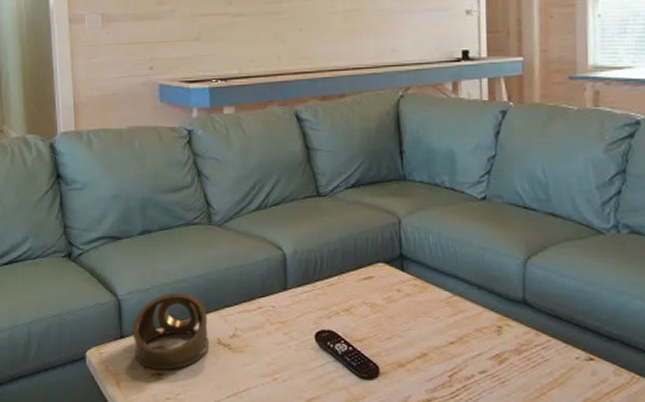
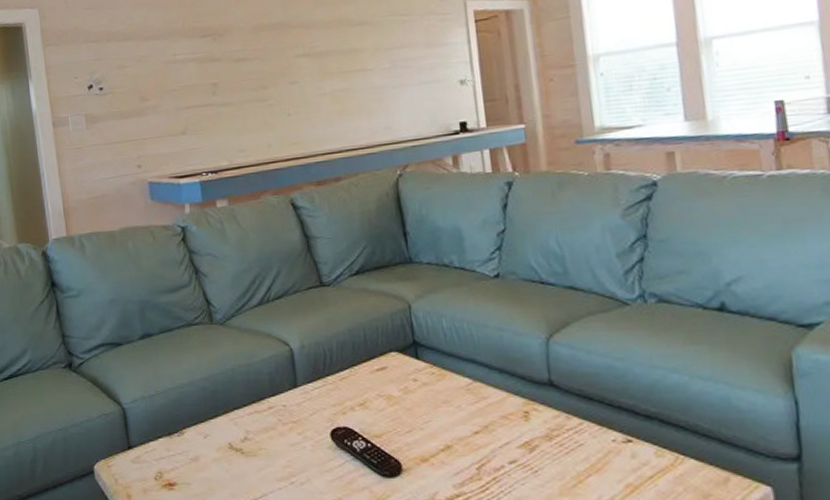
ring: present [132,293,210,371] -> none [139,398,221,481]

